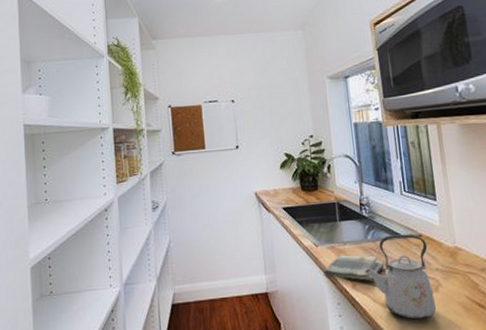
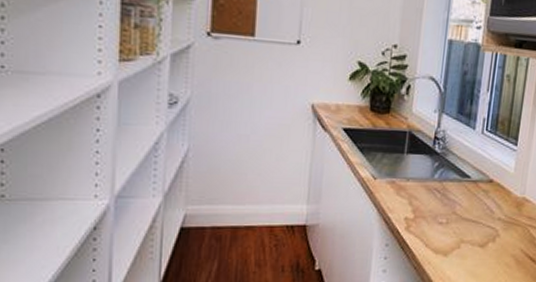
dish towel: present [324,255,385,282] -> none [377,192,447,225]
kettle: present [364,234,437,320] -> none [422,177,496,268]

